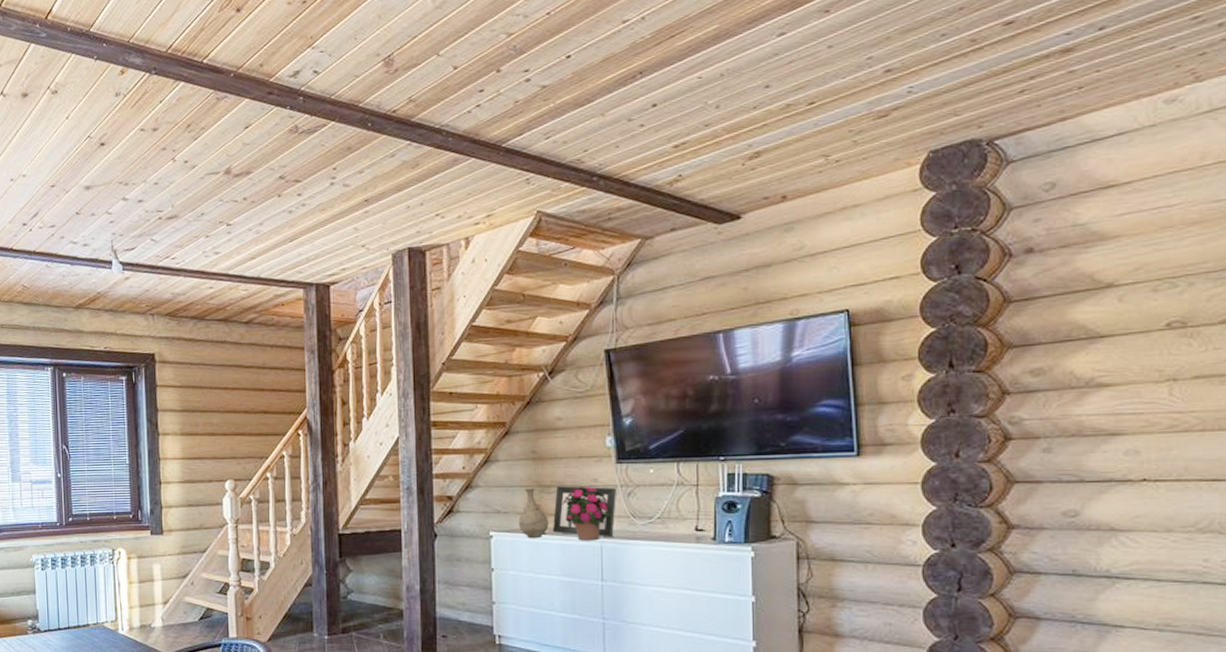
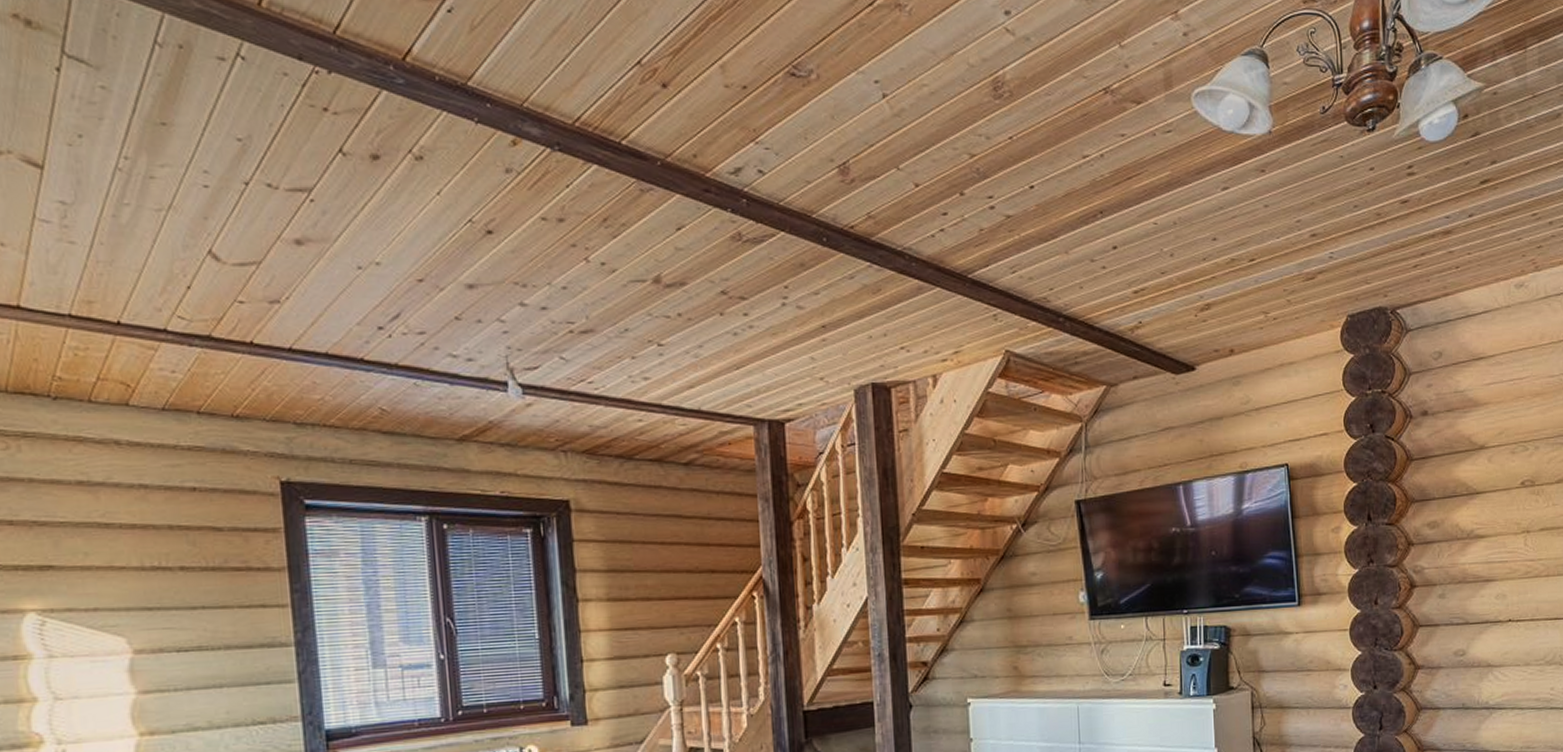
vase: present [518,488,549,539] -> none [996,649,1027,704]
picture frame: present [553,486,618,538] -> none [1030,645,1091,698]
potted flower: present [563,487,612,541] -> none [1039,645,1087,703]

